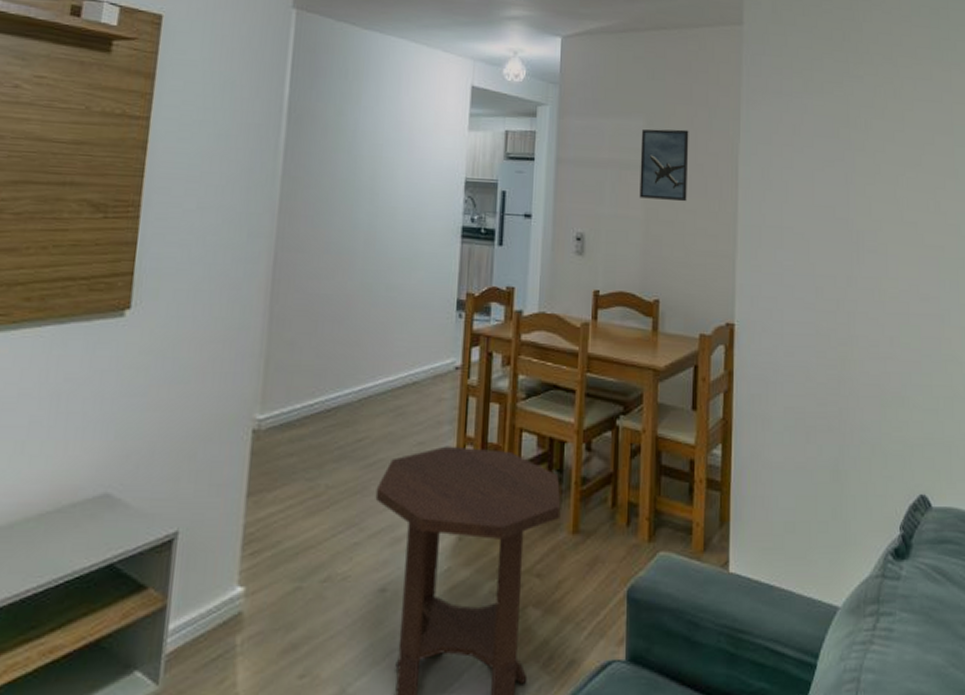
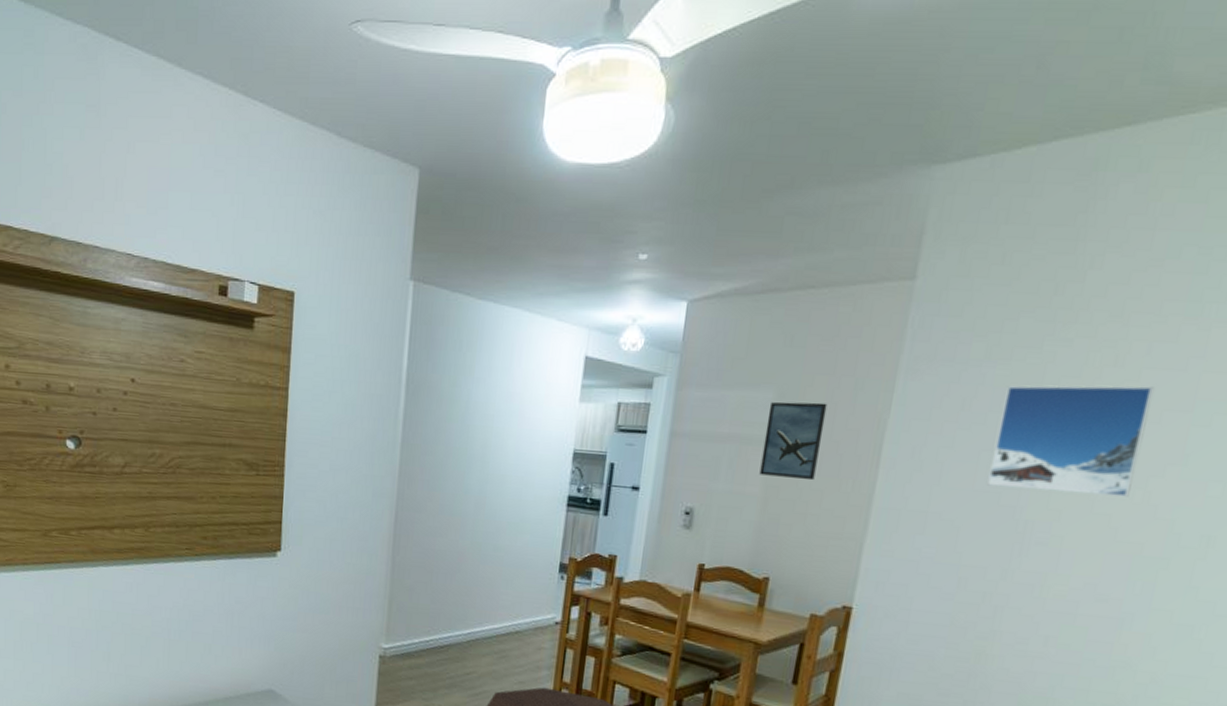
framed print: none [823,113,926,207] -> present [987,385,1154,497]

